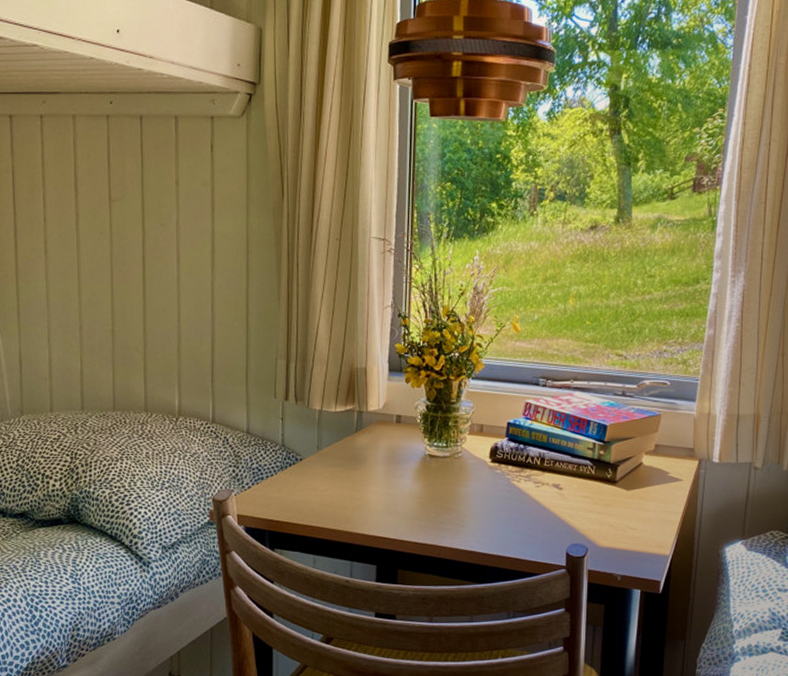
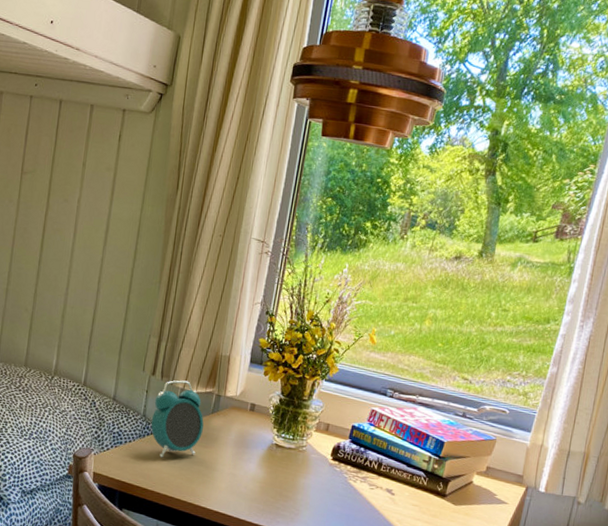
alarm clock: none [291,401,349,488] -> present [151,380,204,458]

